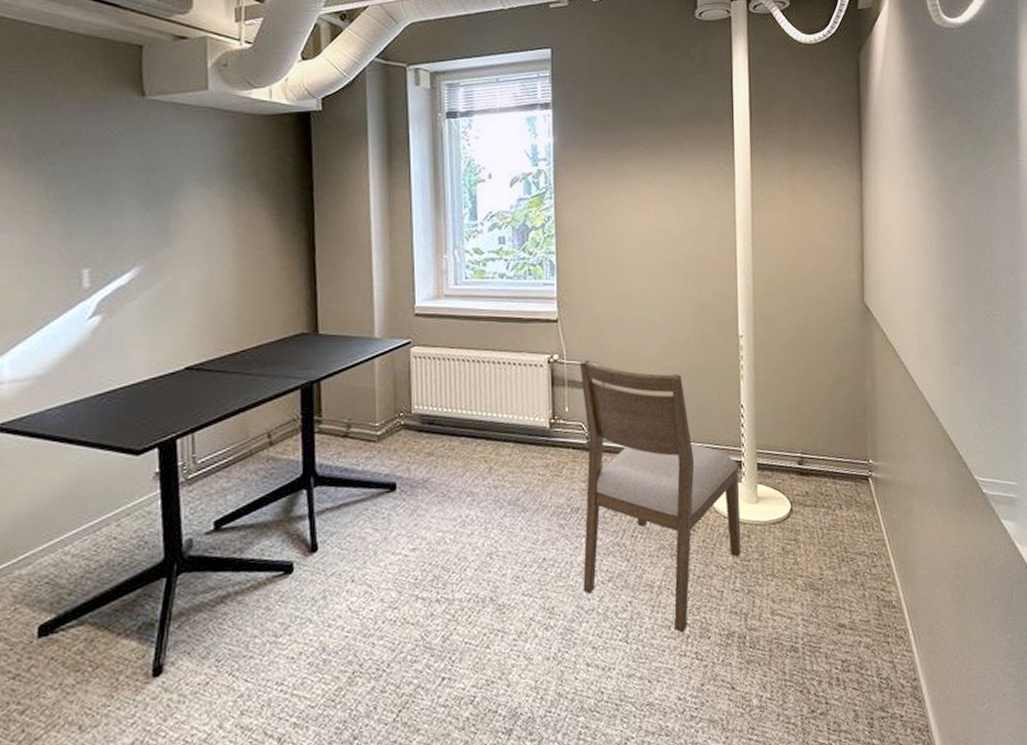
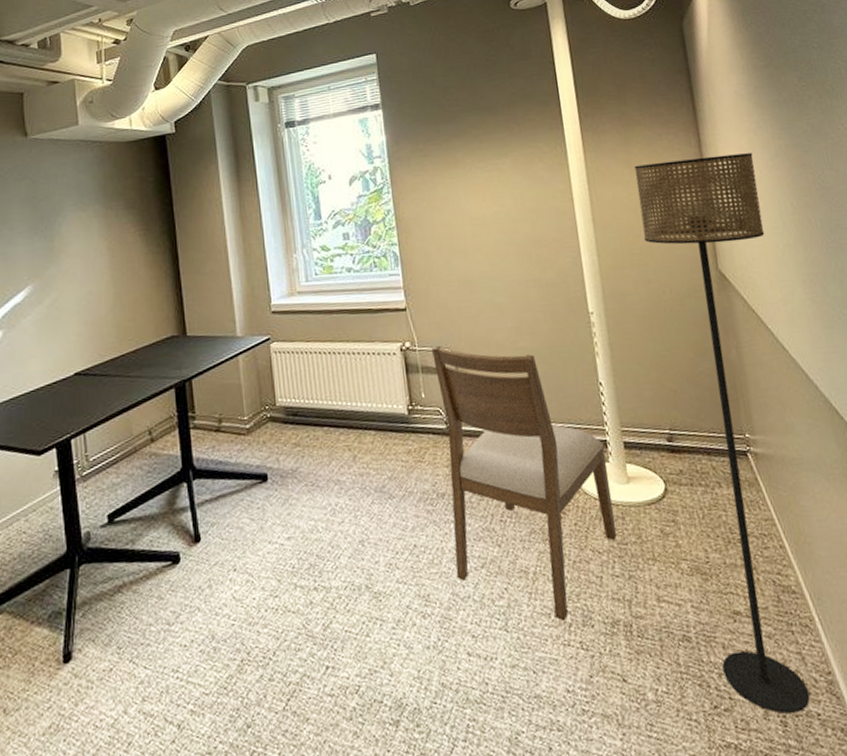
floor lamp: none [797,191,910,717] -> present [635,153,811,715]

